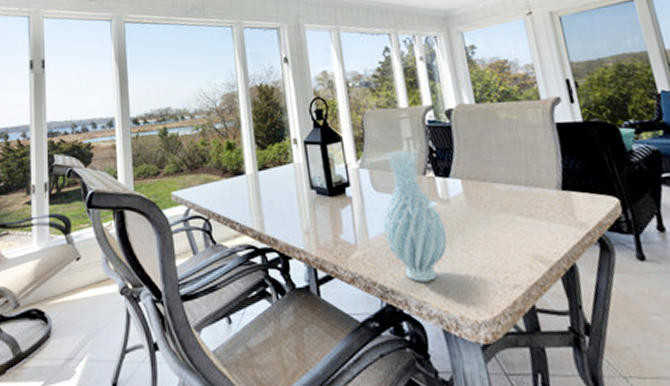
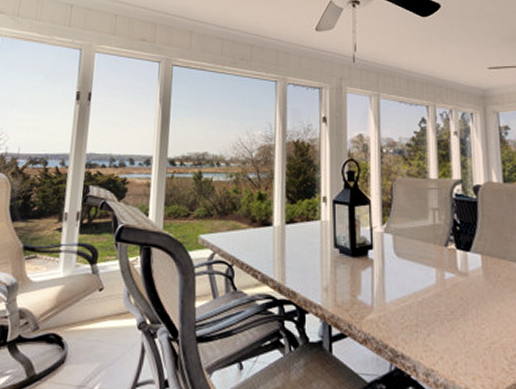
vase: present [383,148,447,282] -> none [400,218,462,351]

